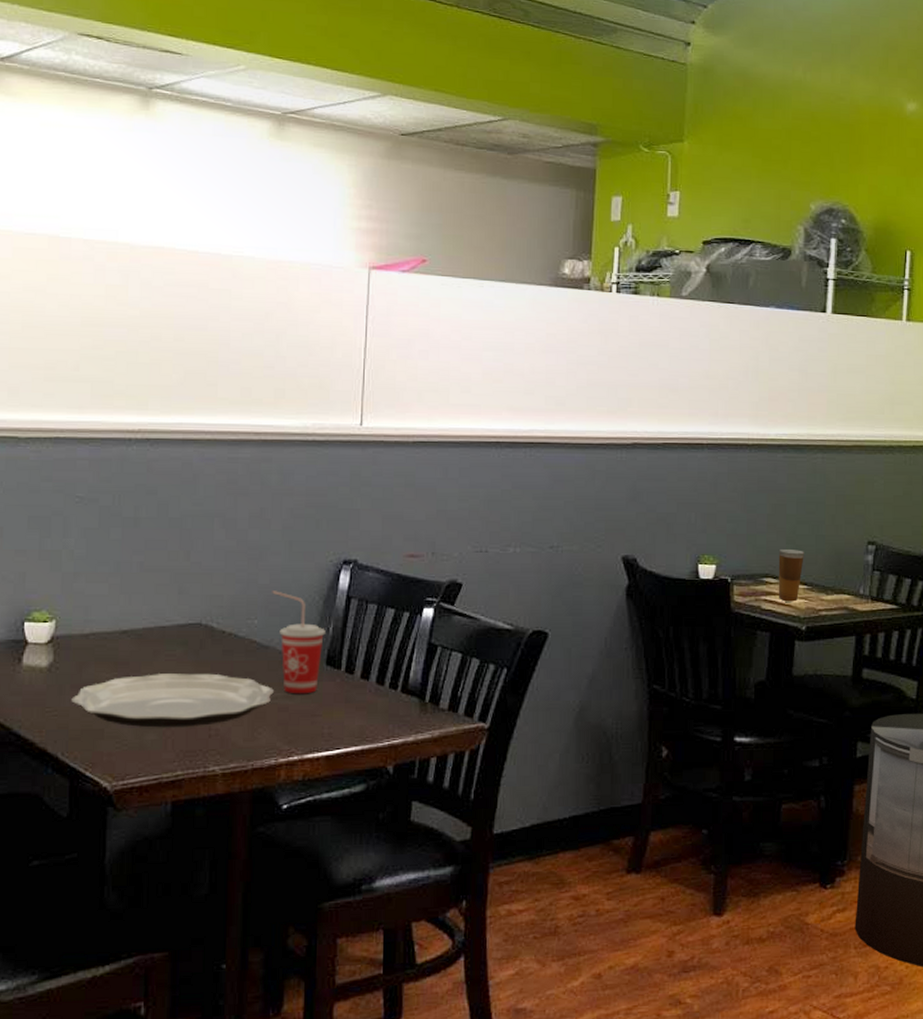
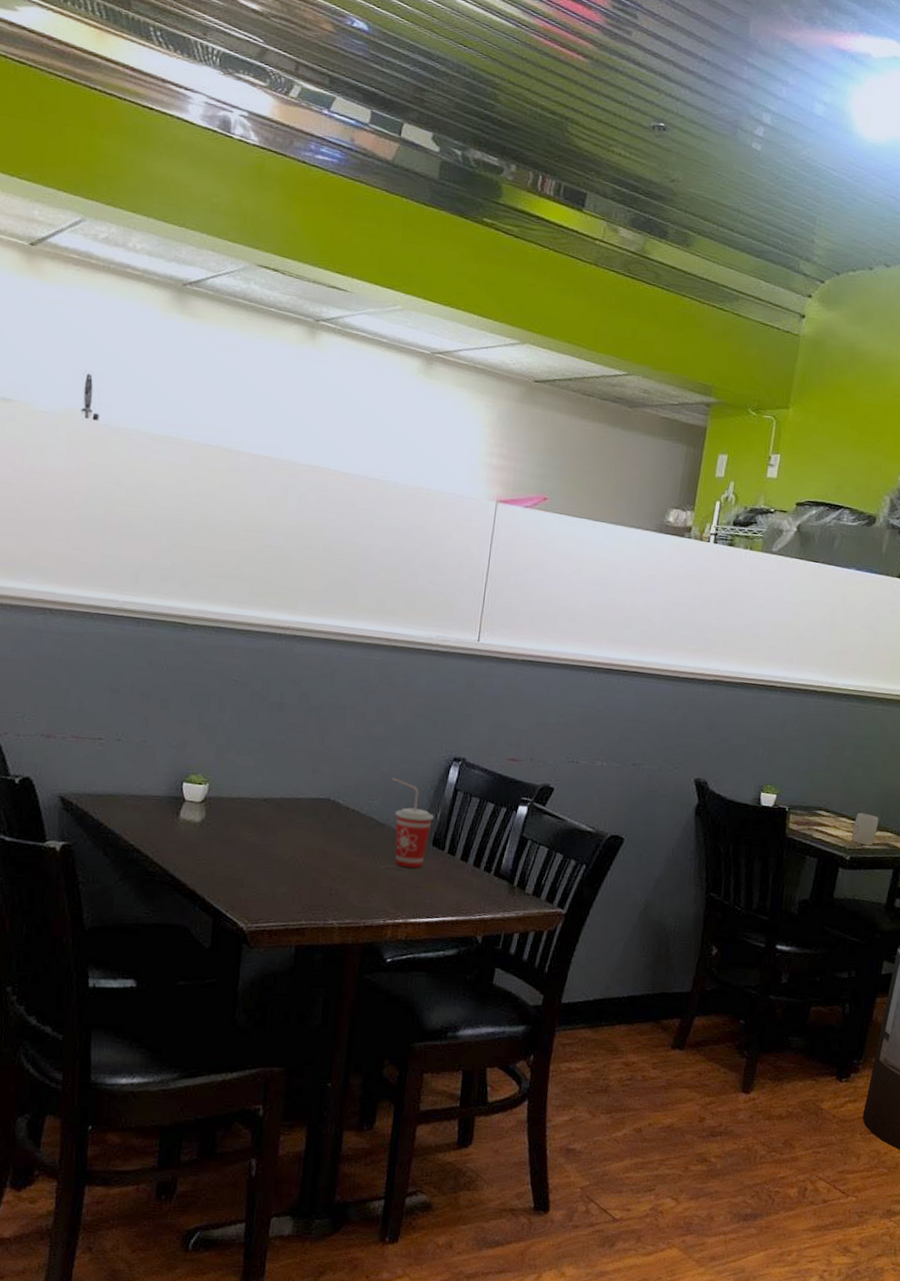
plate: present [71,673,275,728] -> none [218,837,388,886]
beverage cup: present [778,550,804,602] -> none [828,787,856,834]
mug: none [805,575,833,612] -> present [851,812,879,846]

